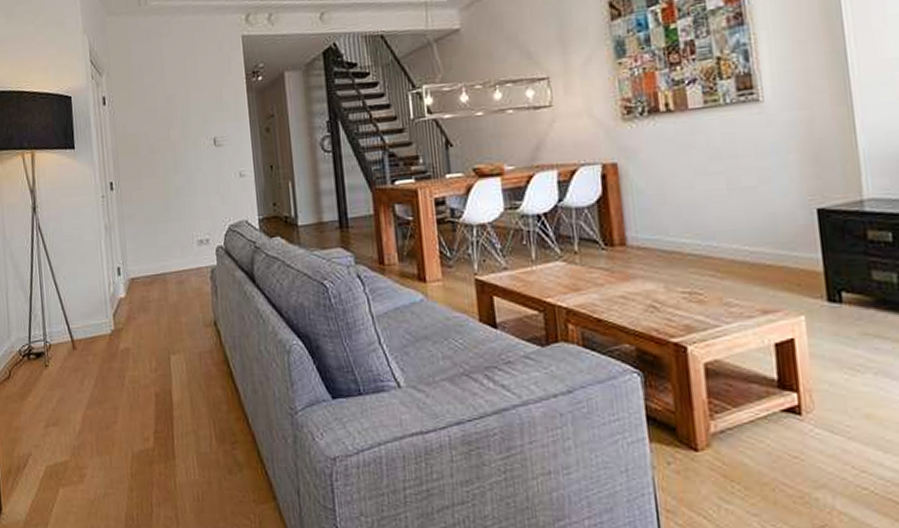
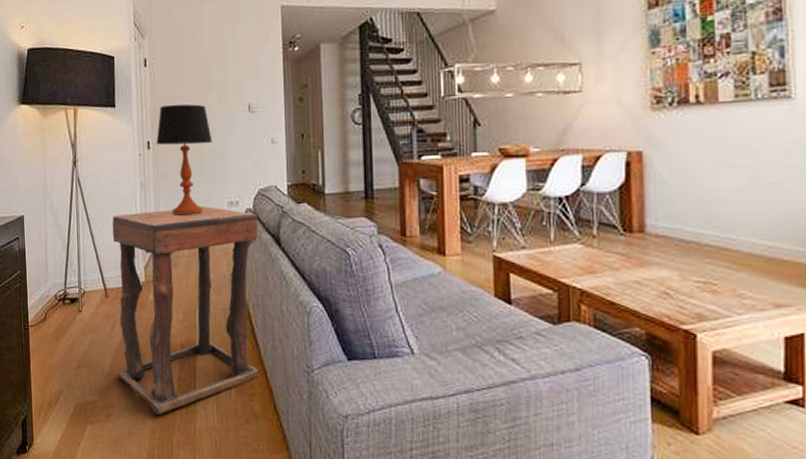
side table: none [76,246,241,473] -> present [112,207,260,416]
table lamp: none [119,141,178,258] -> present [156,104,213,215]

